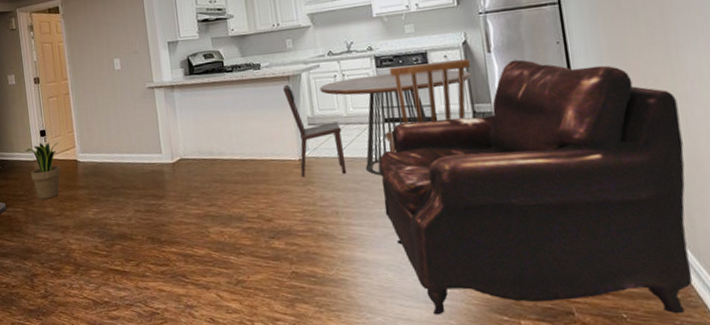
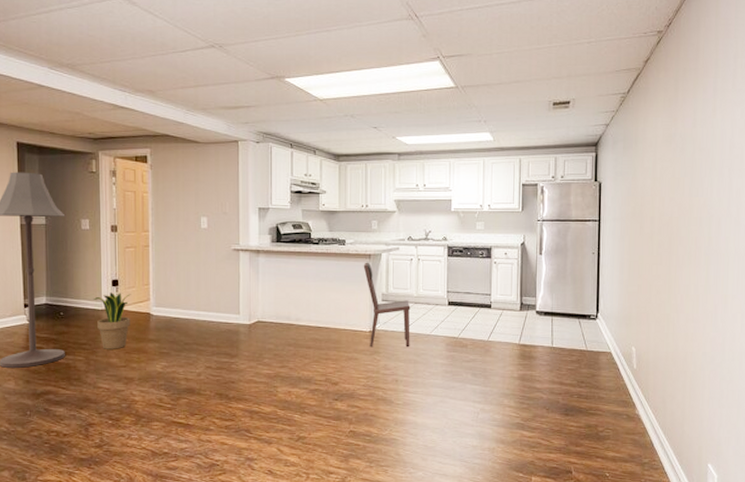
dining table: present [319,69,472,176] -> none [396,262,525,351]
leather: present [379,59,693,315] -> none [438,263,669,474]
dining chair: present [384,59,471,153] -> none [446,258,525,332]

